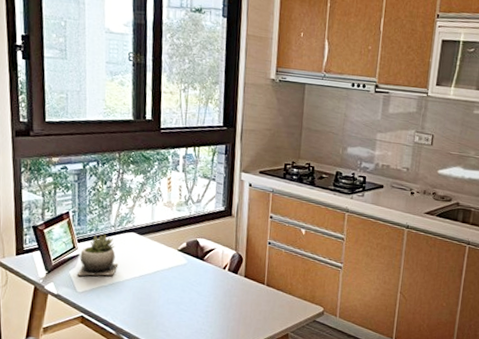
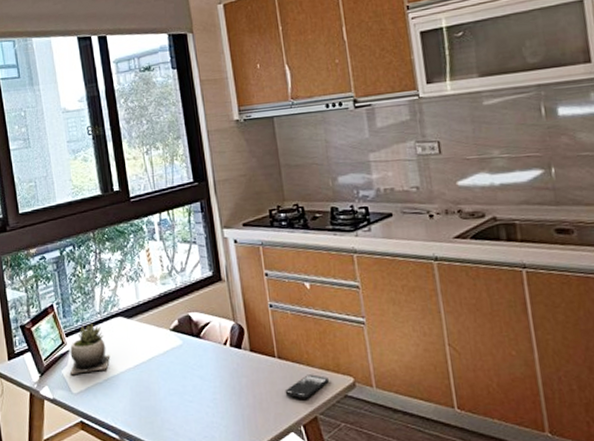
smartphone: none [266,301,304,320] -> present [285,374,329,399]

